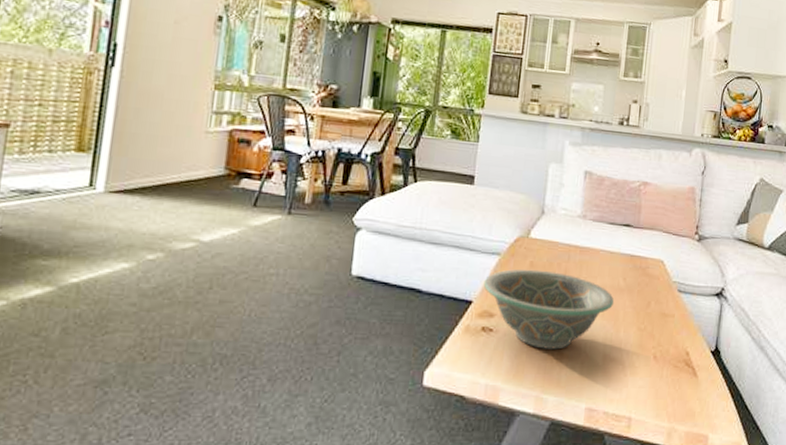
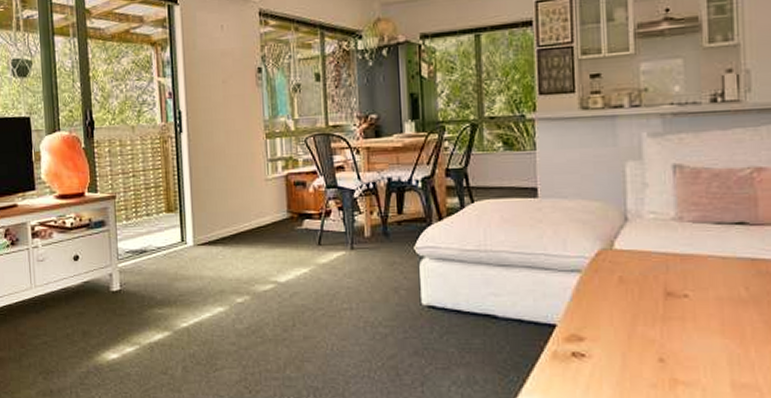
decorative bowl: present [483,269,615,350] -> none [566,285,737,375]

